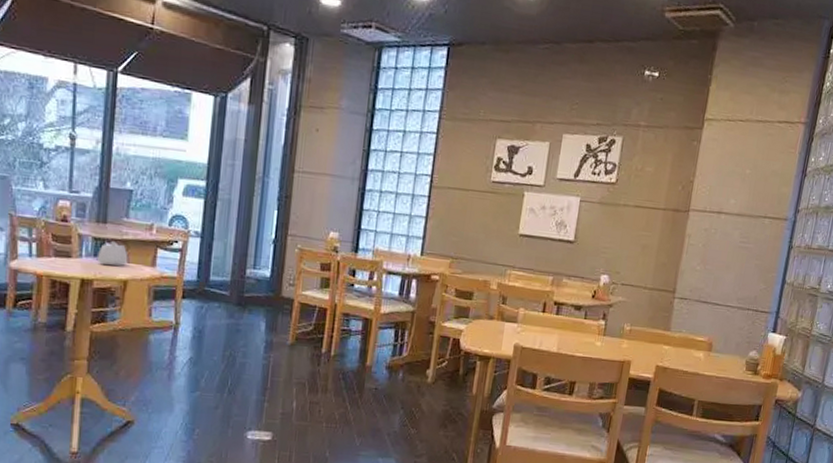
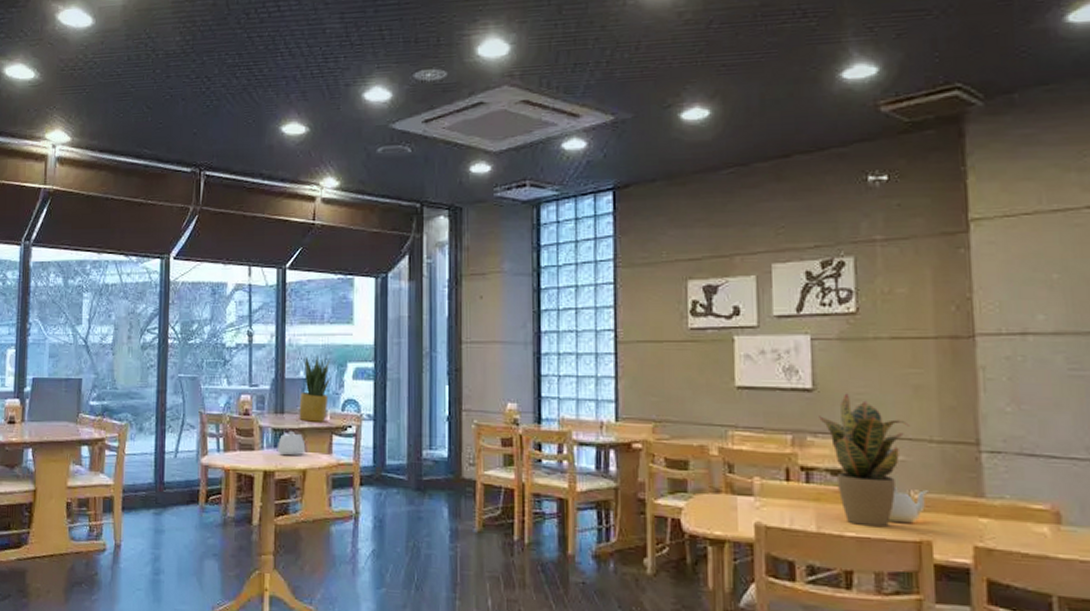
planter: none [123,168,160,235] -> present [299,357,331,422]
potted plant: none [574,247,634,351] -> present [819,393,909,528]
teapot: none [606,321,637,349] -> present [889,487,930,524]

